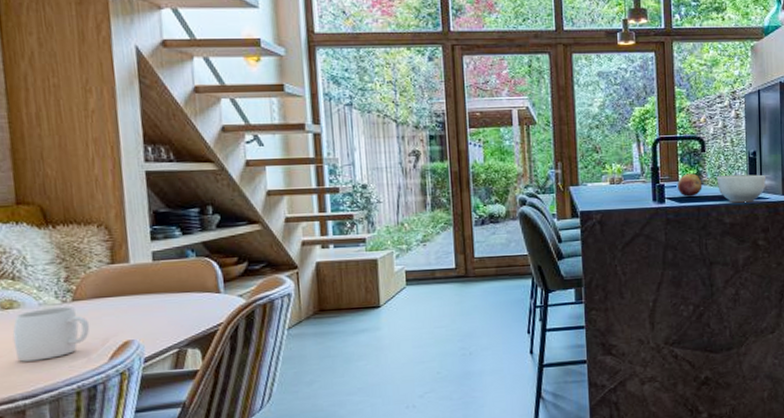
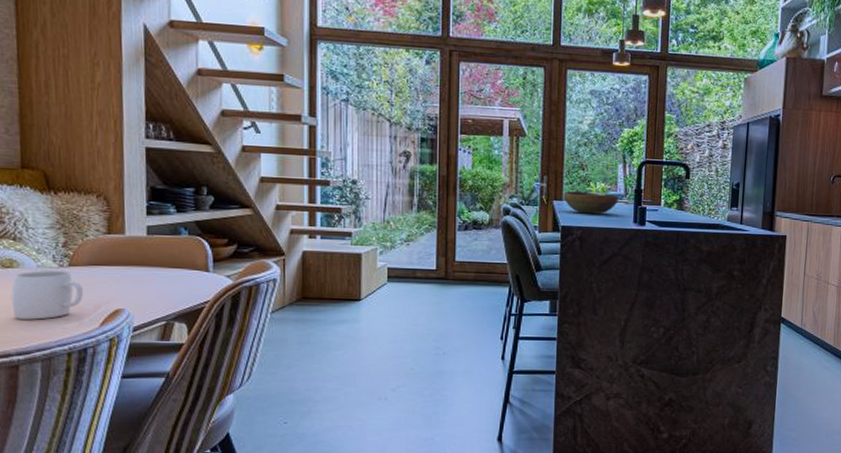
bowl: none [579,174,636,197] -> present [563,191,619,214]
fruit: present [678,173,702,197] -> none [659,199,684,222]
bowl: present [716,174,767,203] -> none [698,204,748,233]

